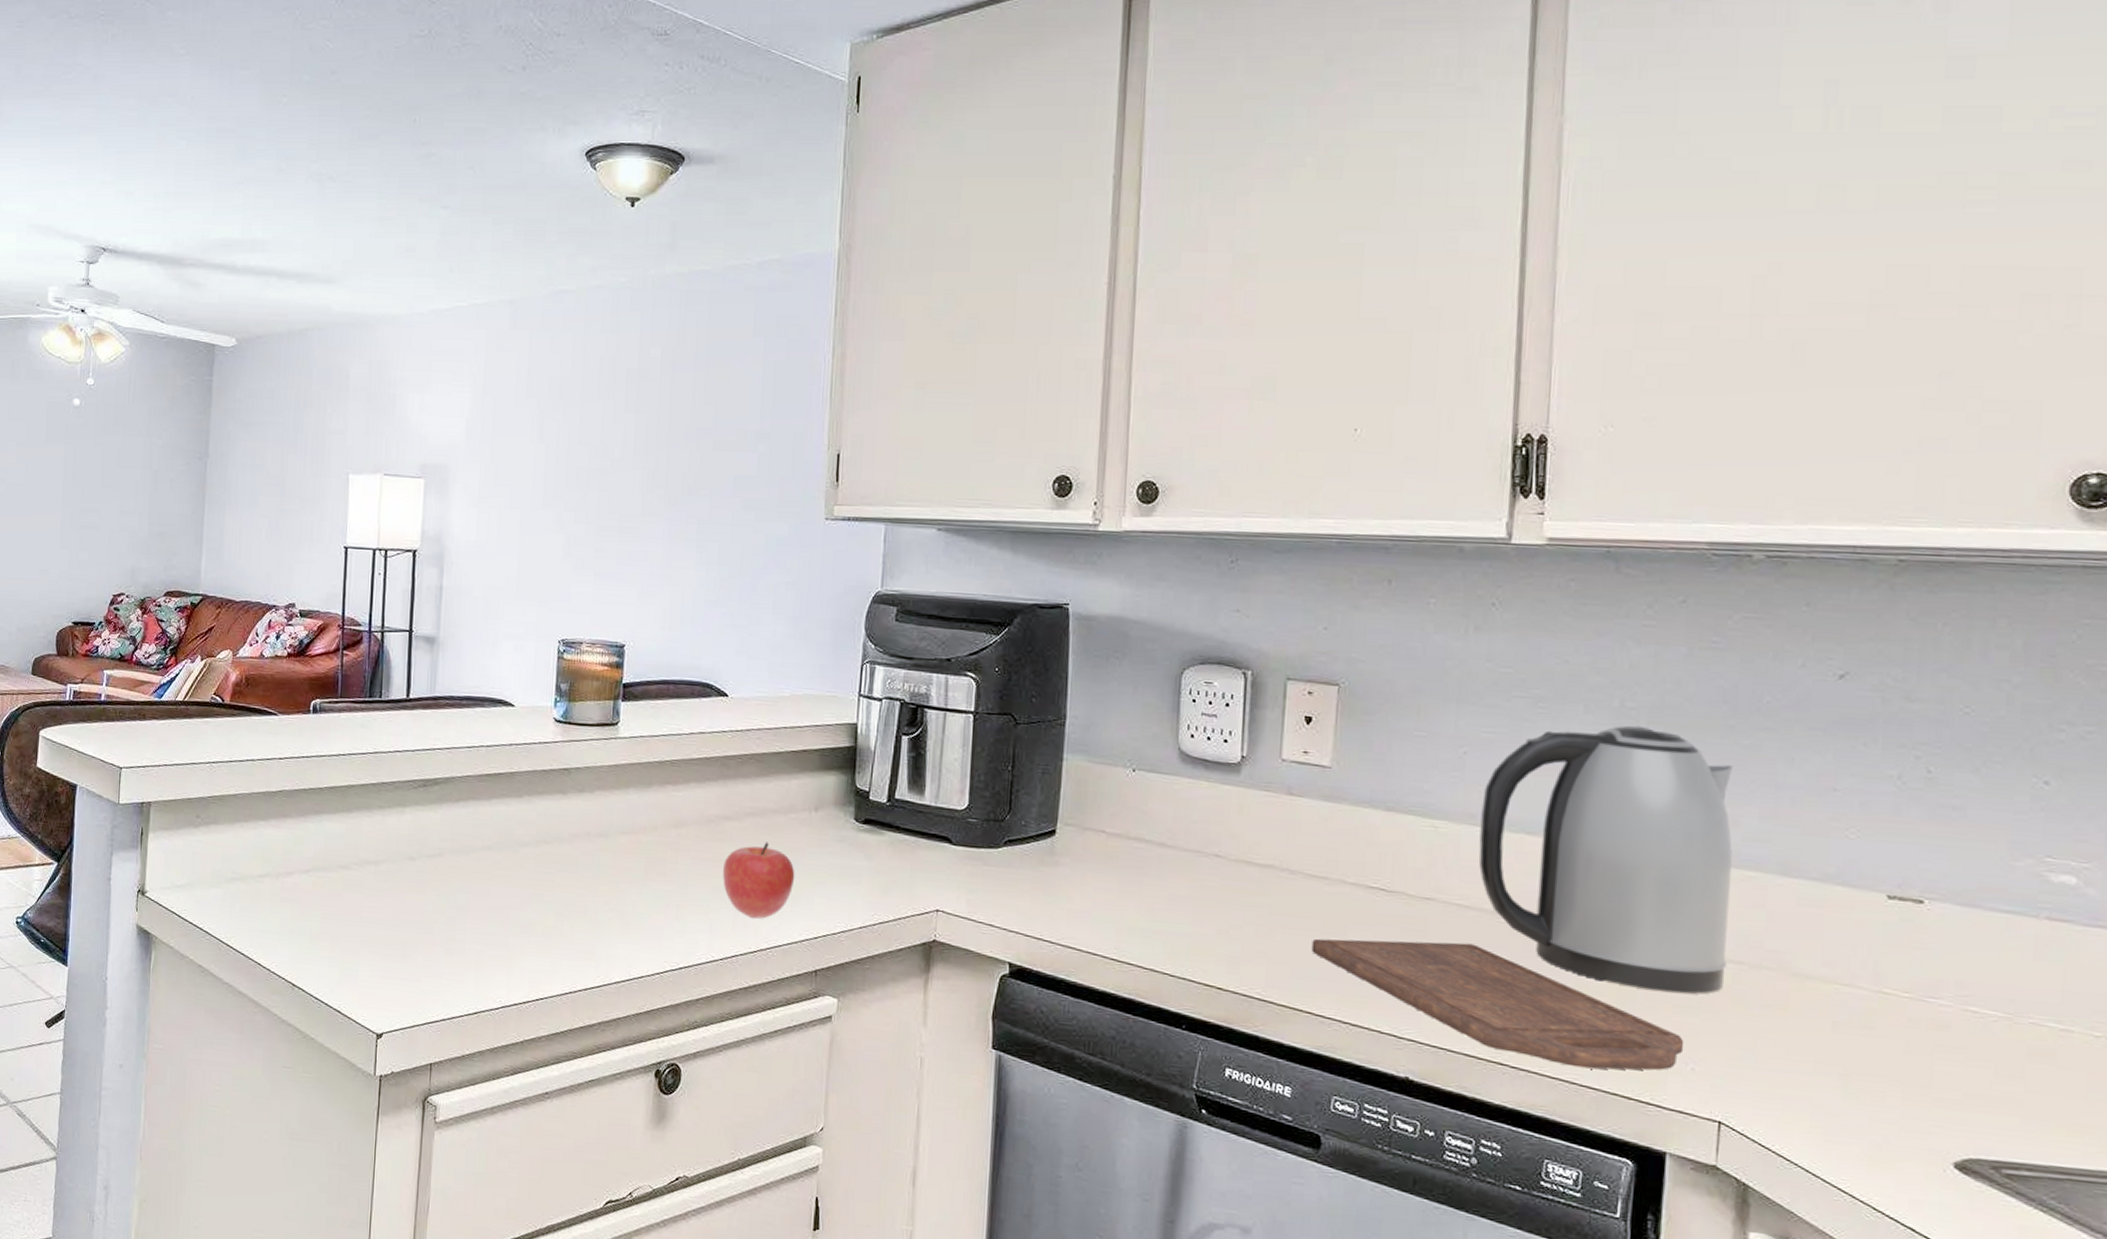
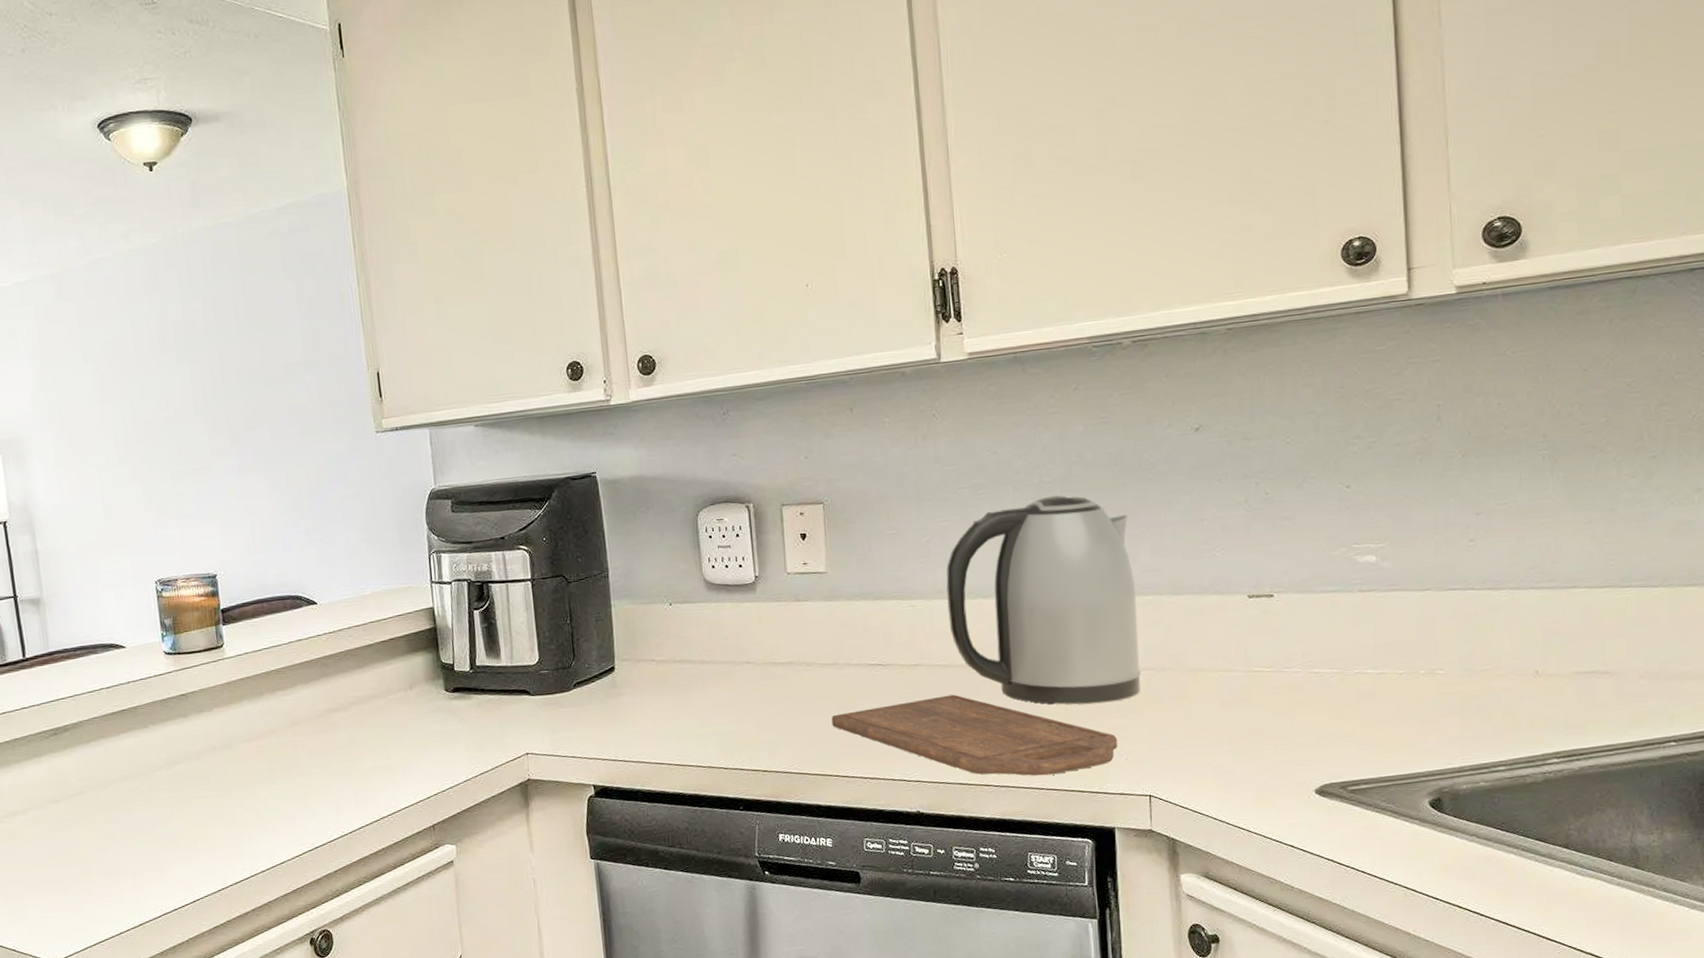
fruit: present [722,842,795,919] -> none [338,724,403,793]

